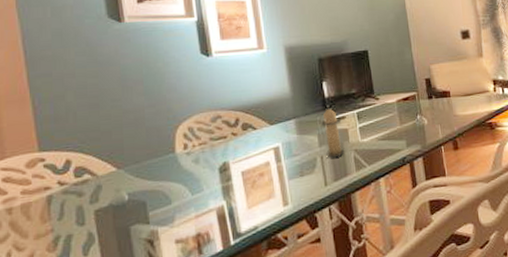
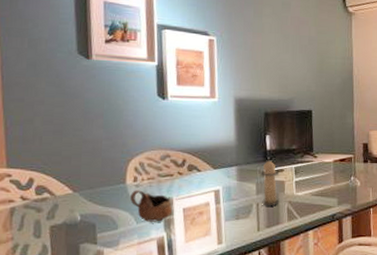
cup: none [182,157,229,193] -> present [130,190,172,223]

